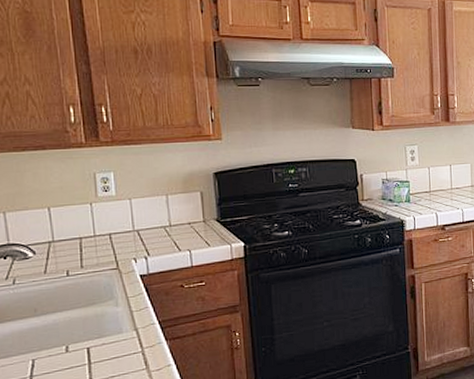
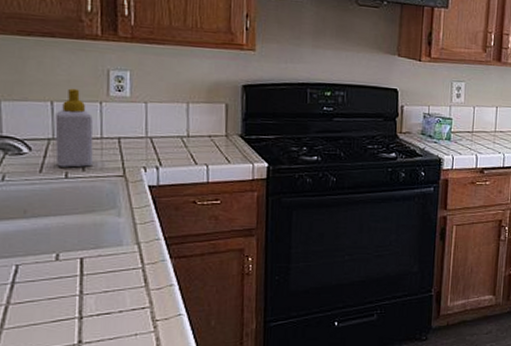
soap bottle: none [53,193,89,267] -> present [55,88,94,168]

